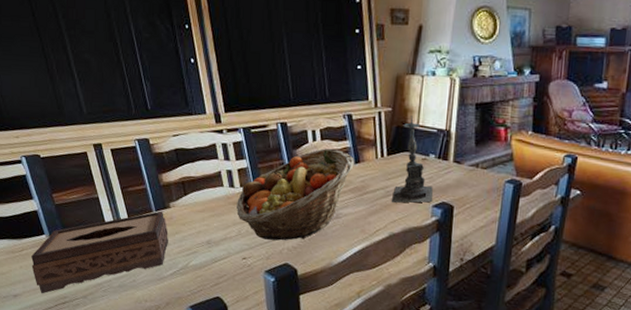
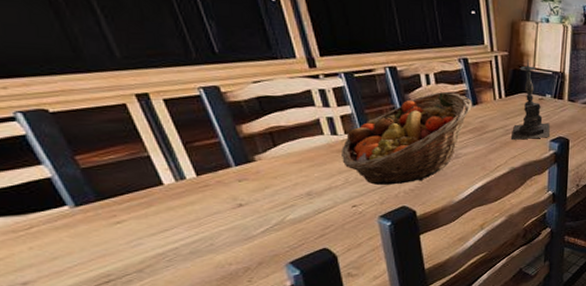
tissue box: present [31,211,168,294] -> none [47,165,256,276]

